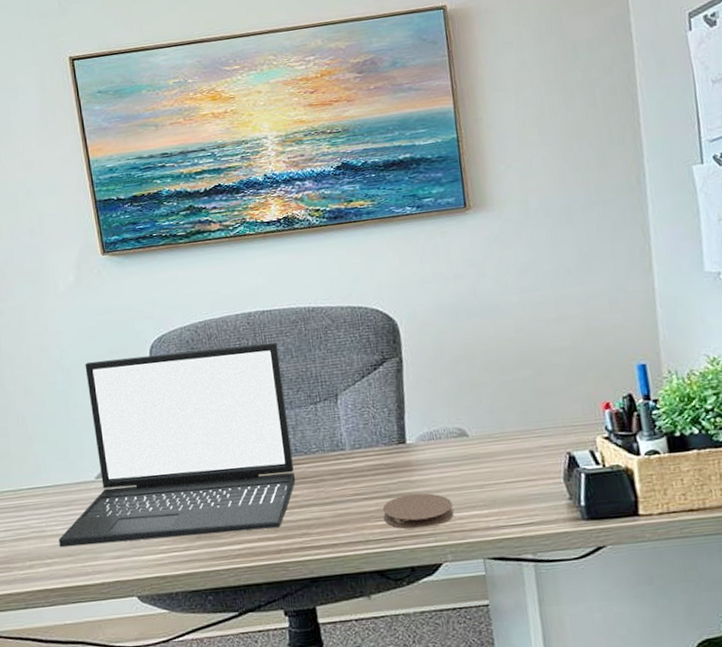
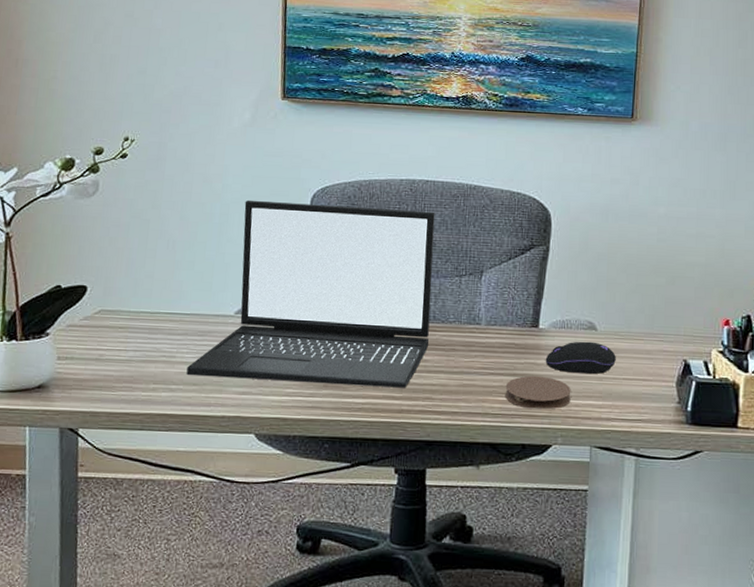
computer mouse: none [419,449,495,486] -> present [545,341,616,375]

